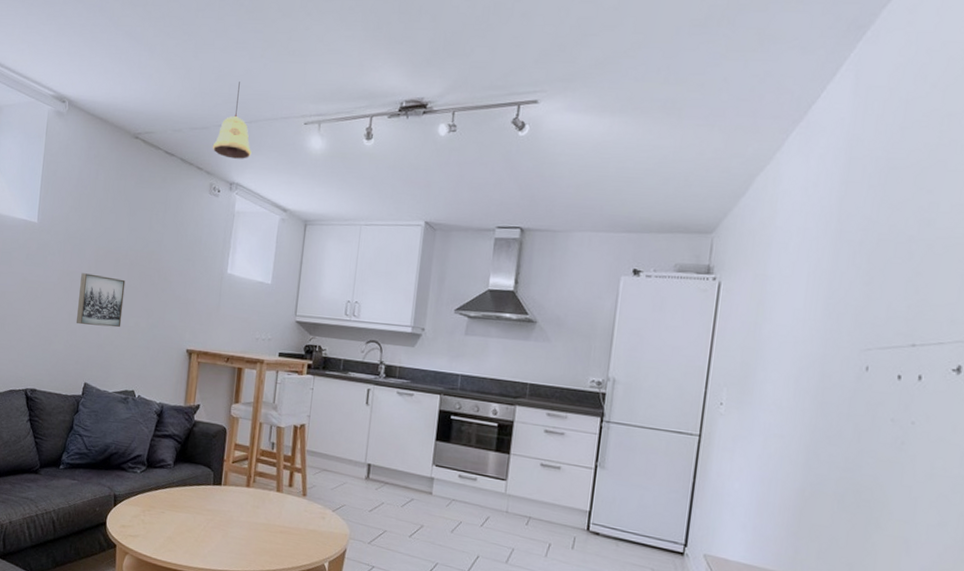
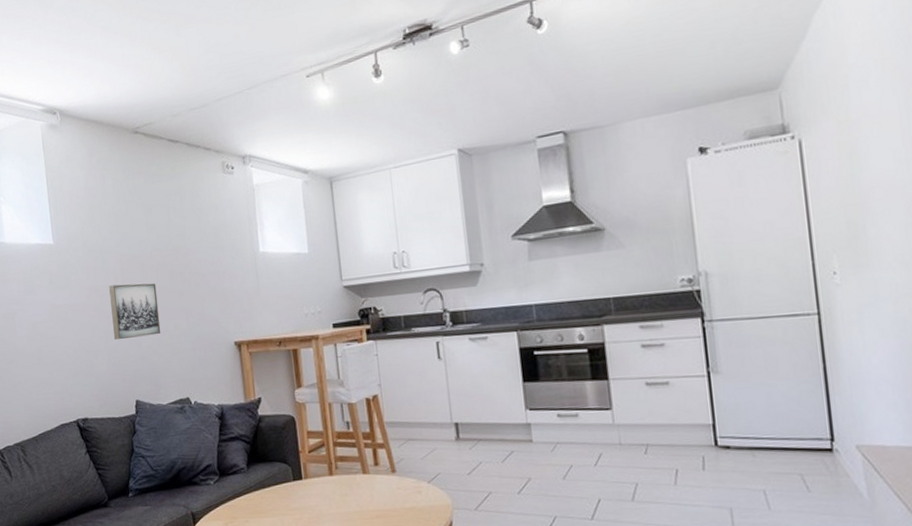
pendant light: present [212,82,252,159] -> none [215,49,258,131]

